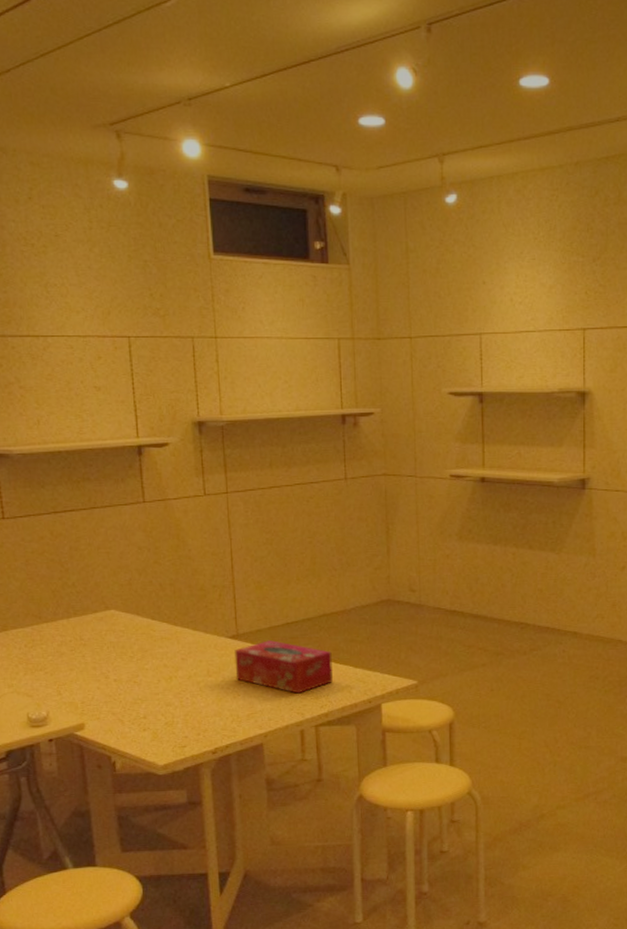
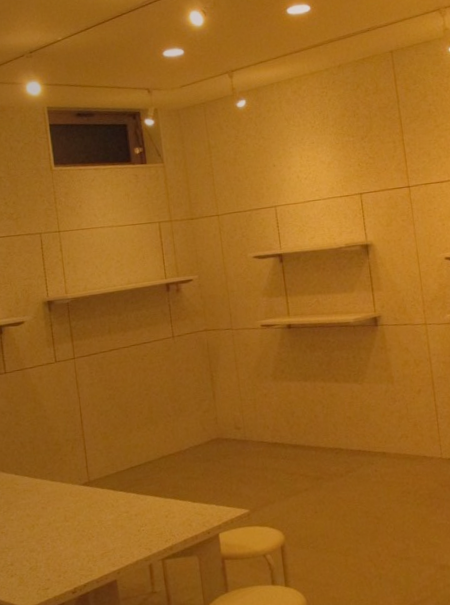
tissue box: present [234,640,334,694] -> none [87,484,175,531]

